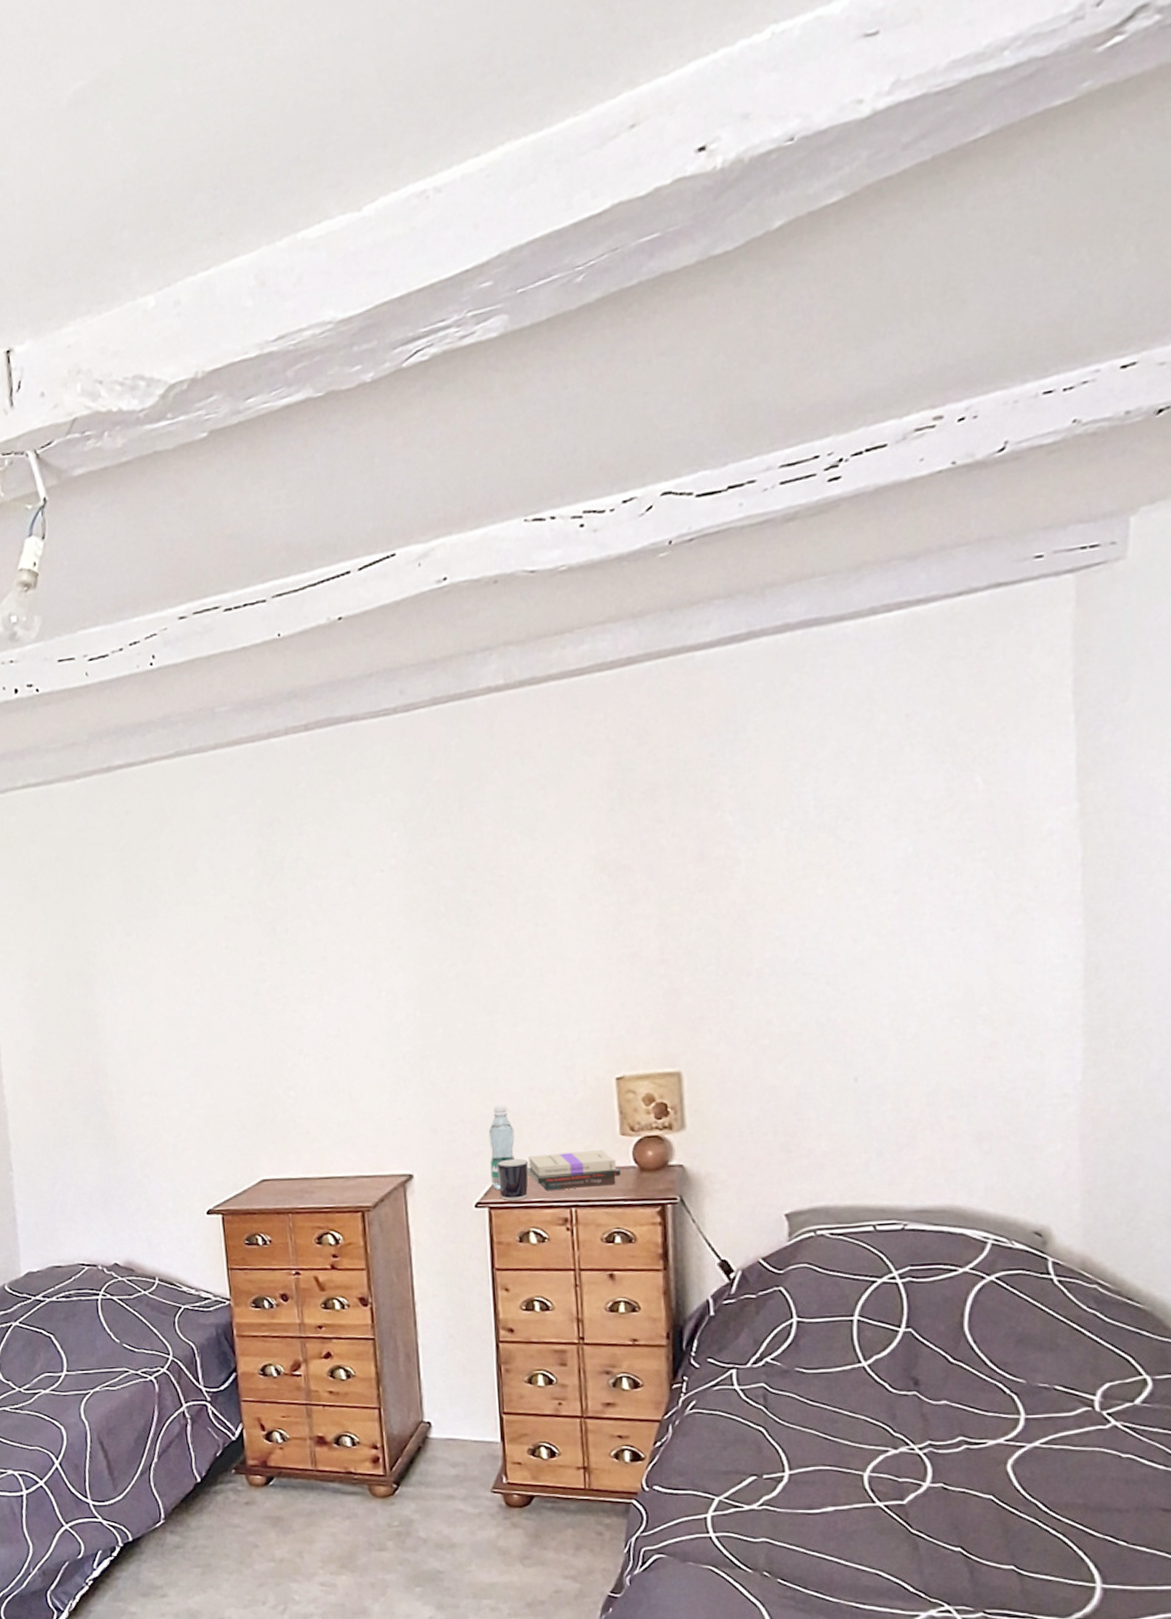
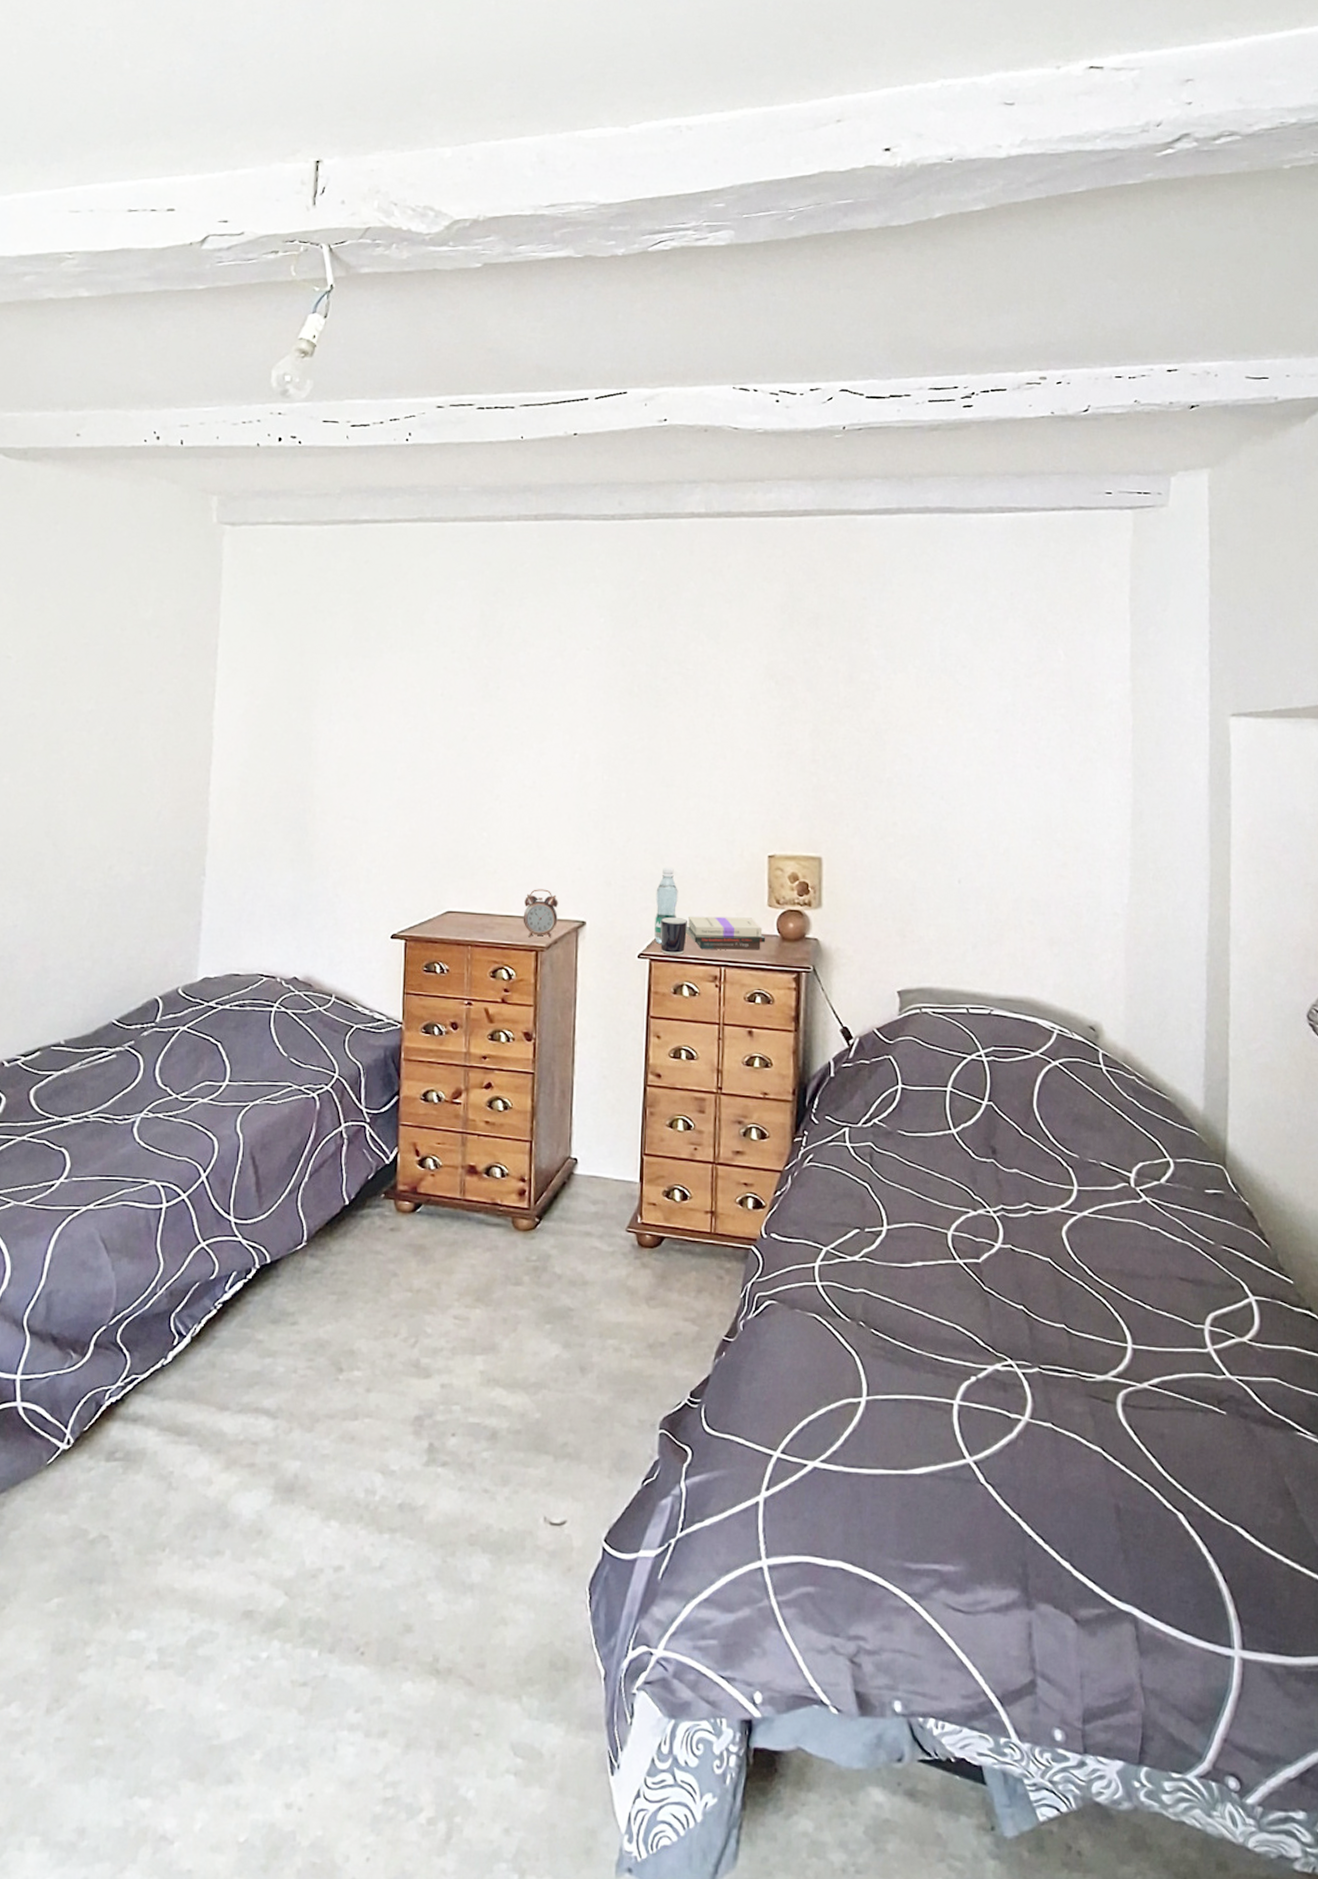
alarm clock: none [343,1144,382,1198] -> present [523,889,558,938]

